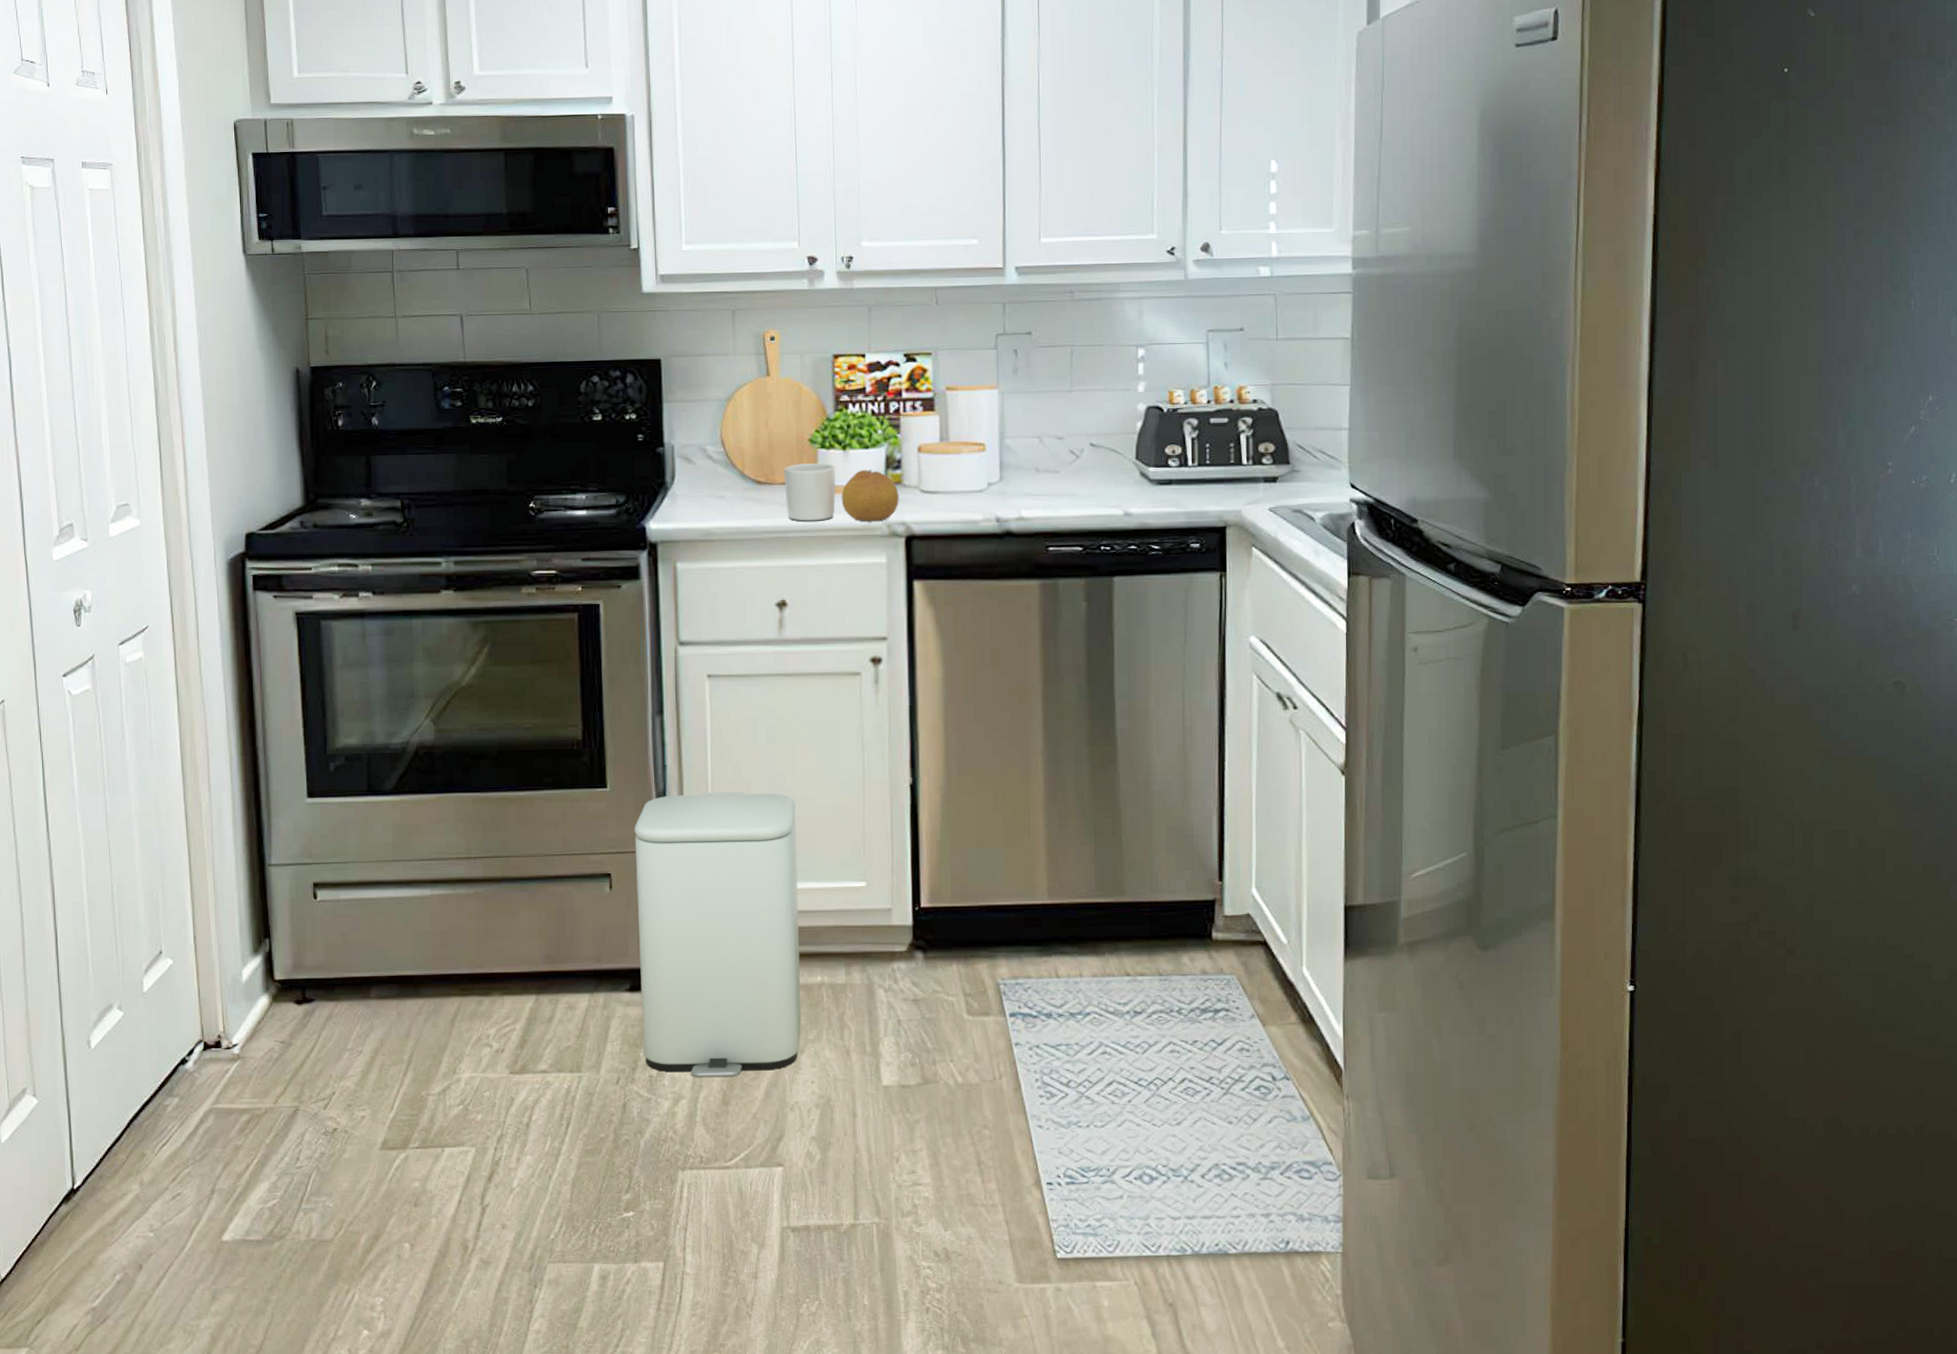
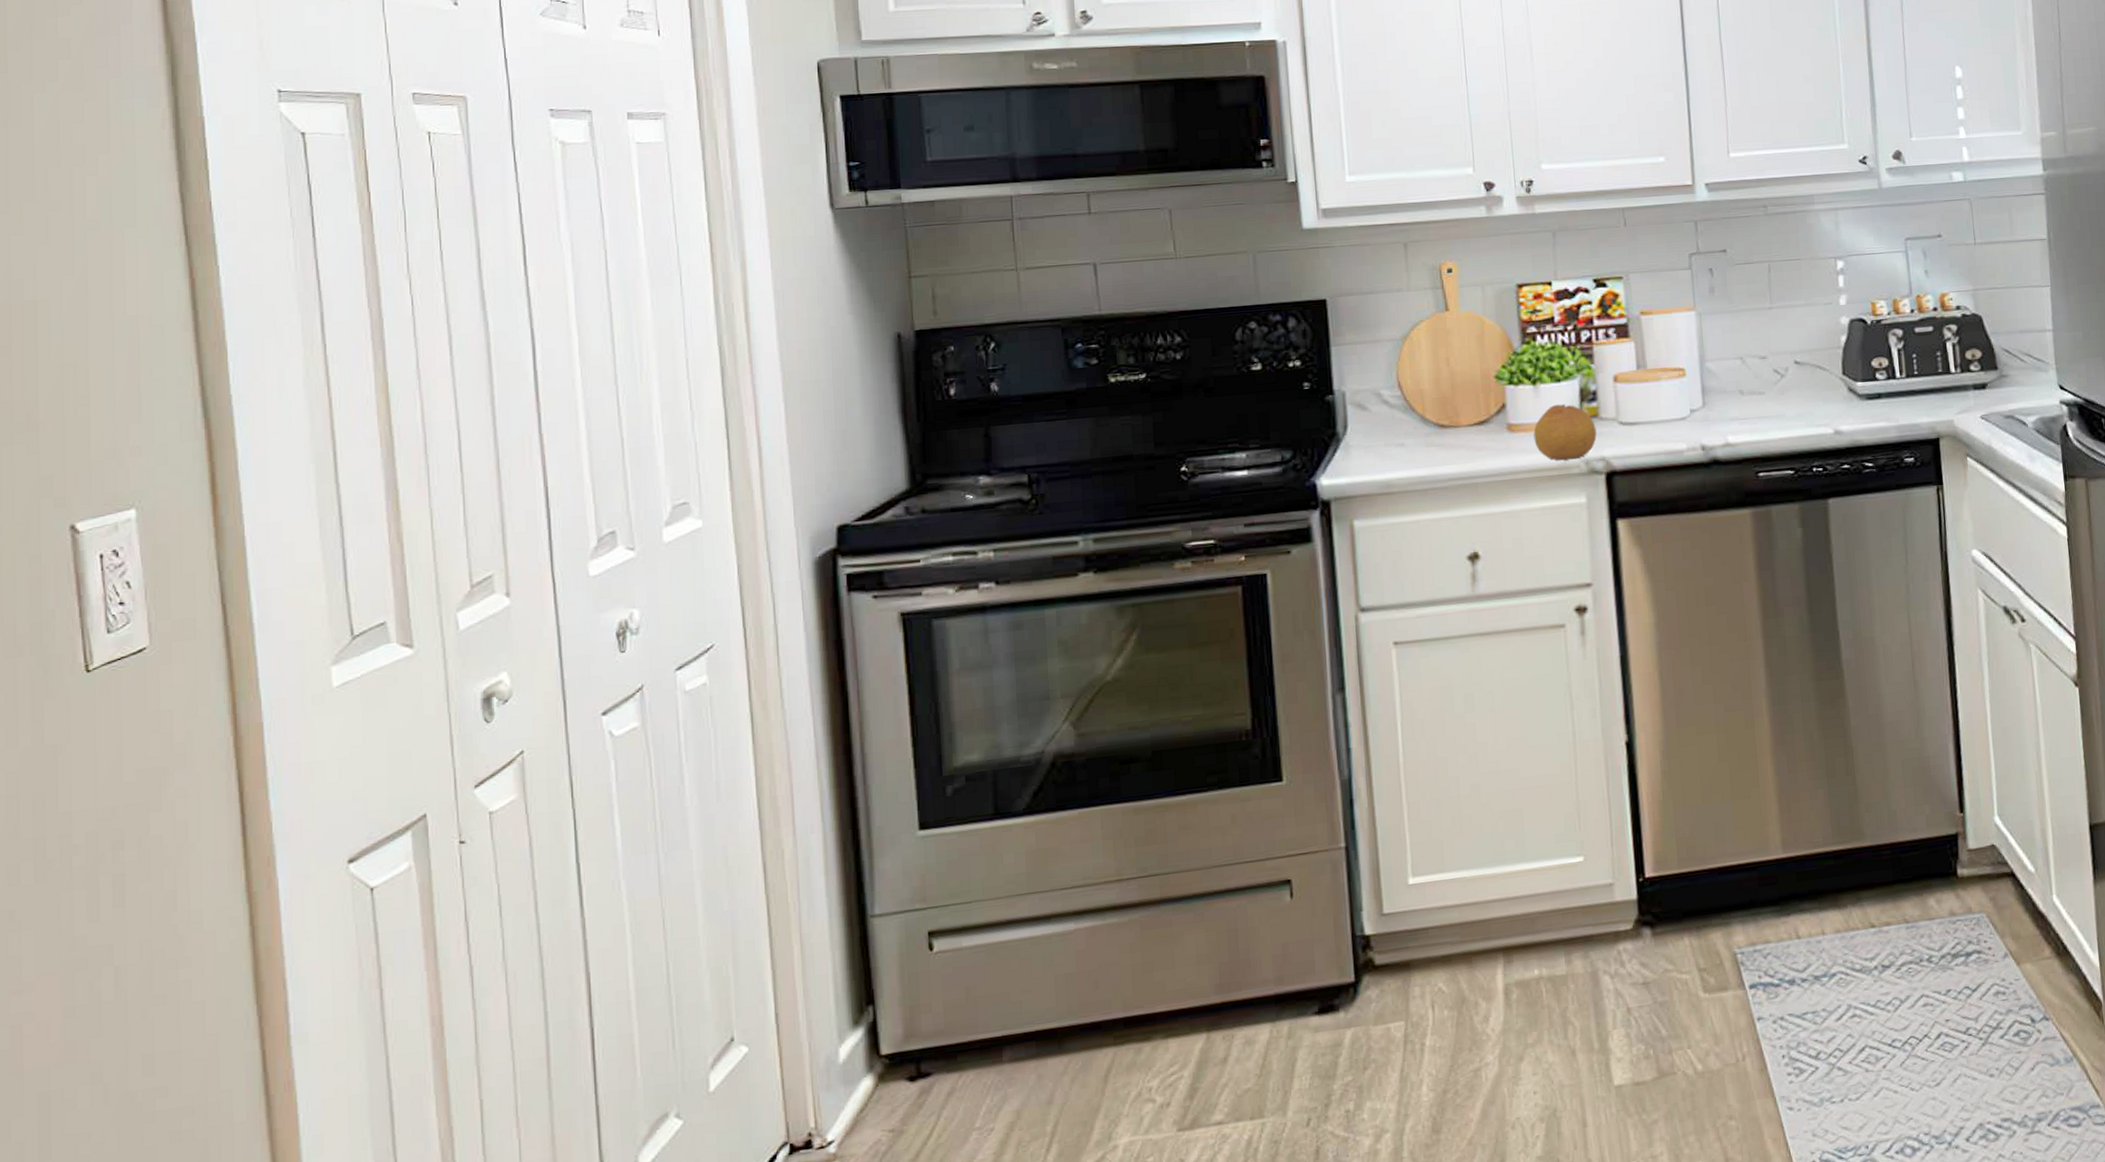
pedal bin: present [634,792,802,1079] -> none [1316,767,1519,1106]
mug: present [784,463,836,523] -> none [1469,400,1528,466]

